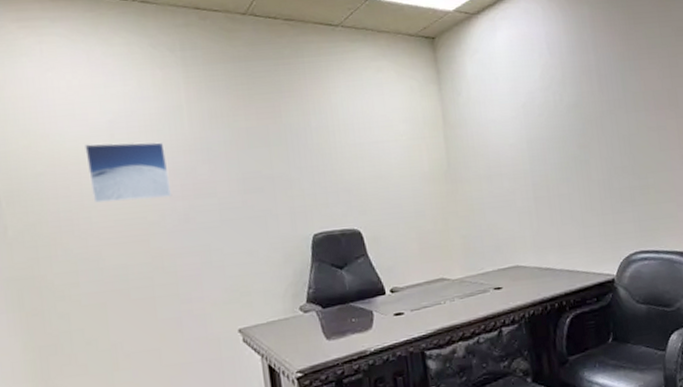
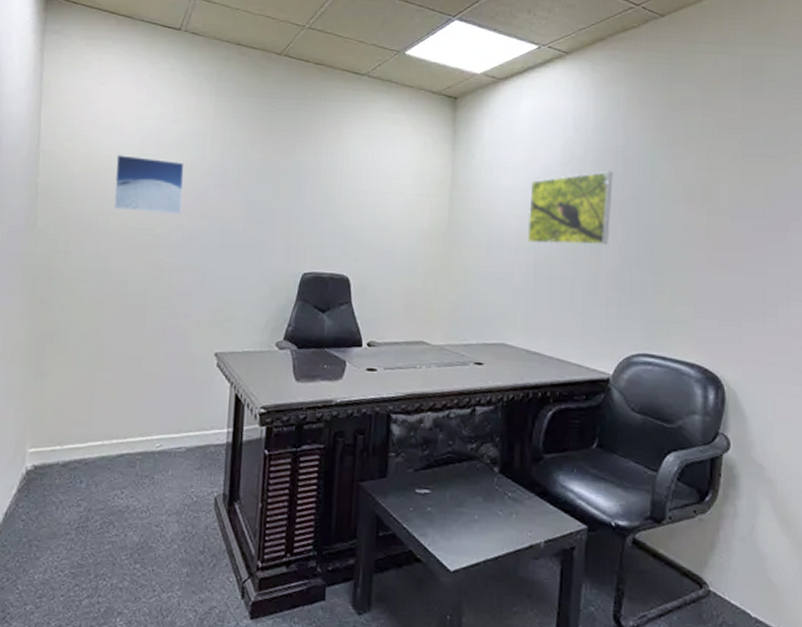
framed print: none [518,89,596,169] -> present [526,171,613,246]

